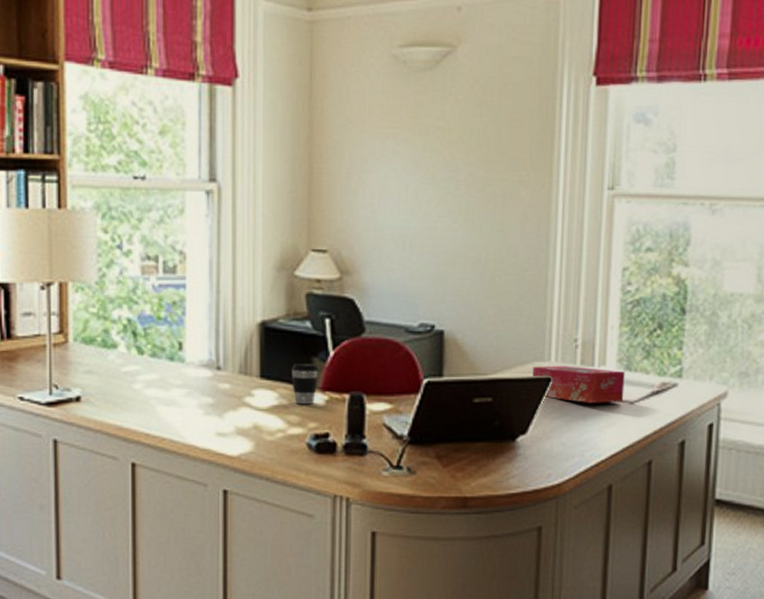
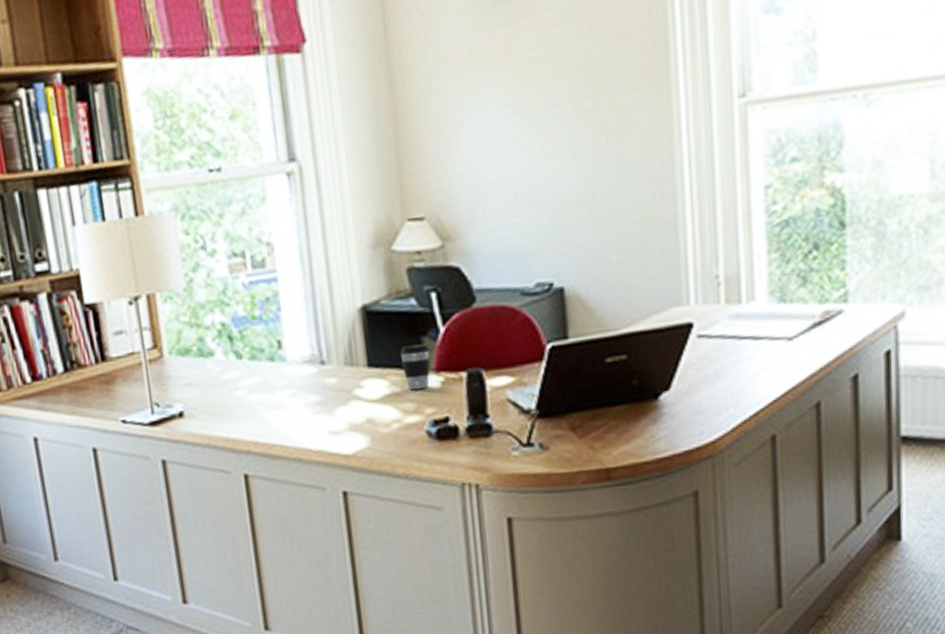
tissue box: present [533,365,625,403] -> none [670,304,780,347]

